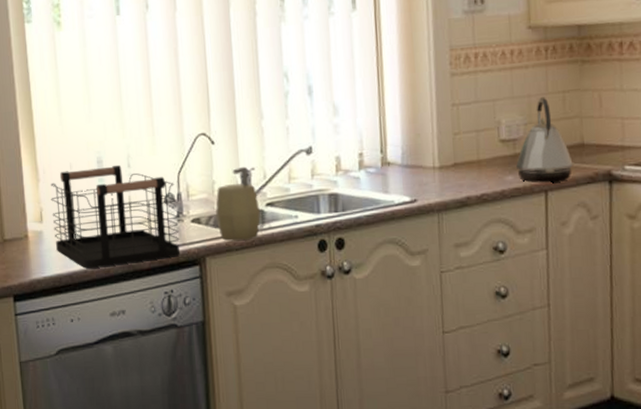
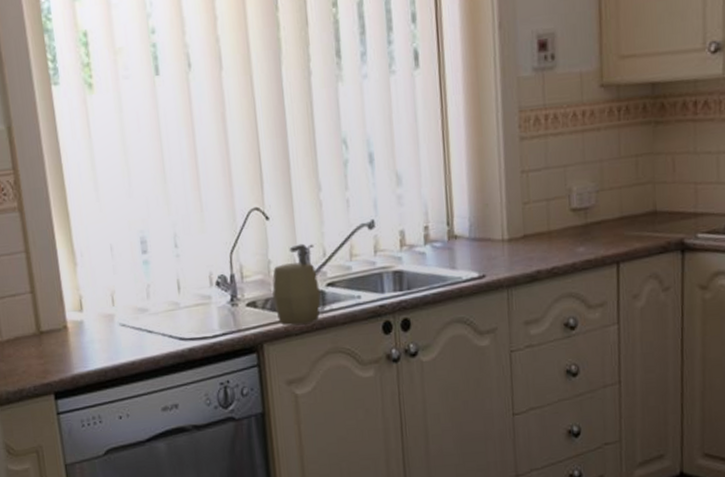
dish rack: present [51,164,180,269] -> none [90,244,235,360]
kettle: present [515,97,573,184] -> none [586,161,646,255]

